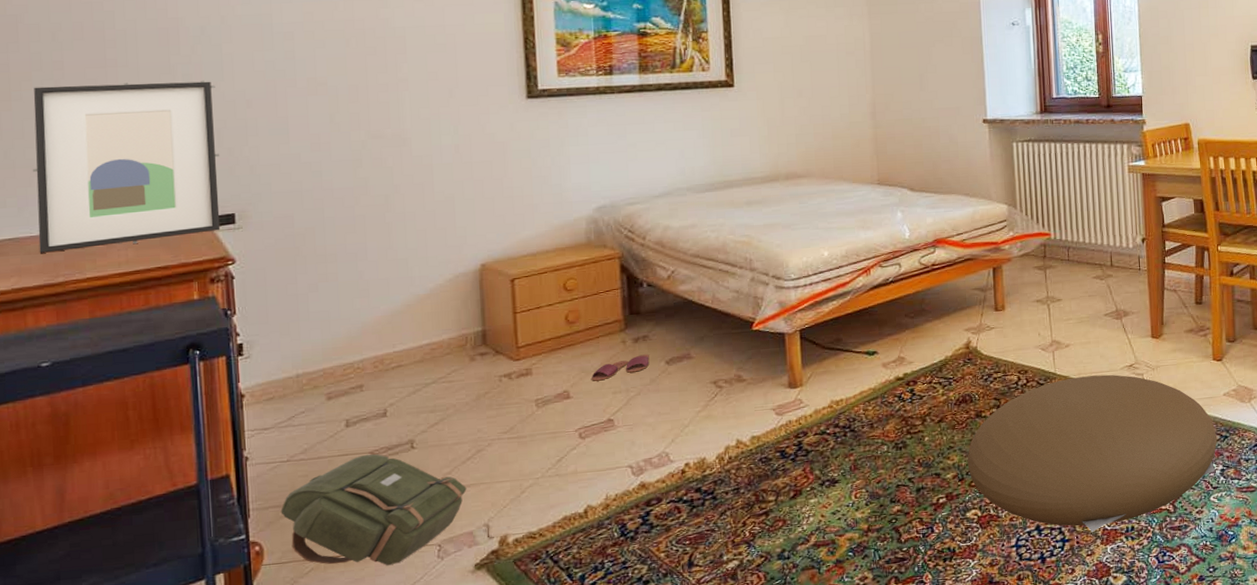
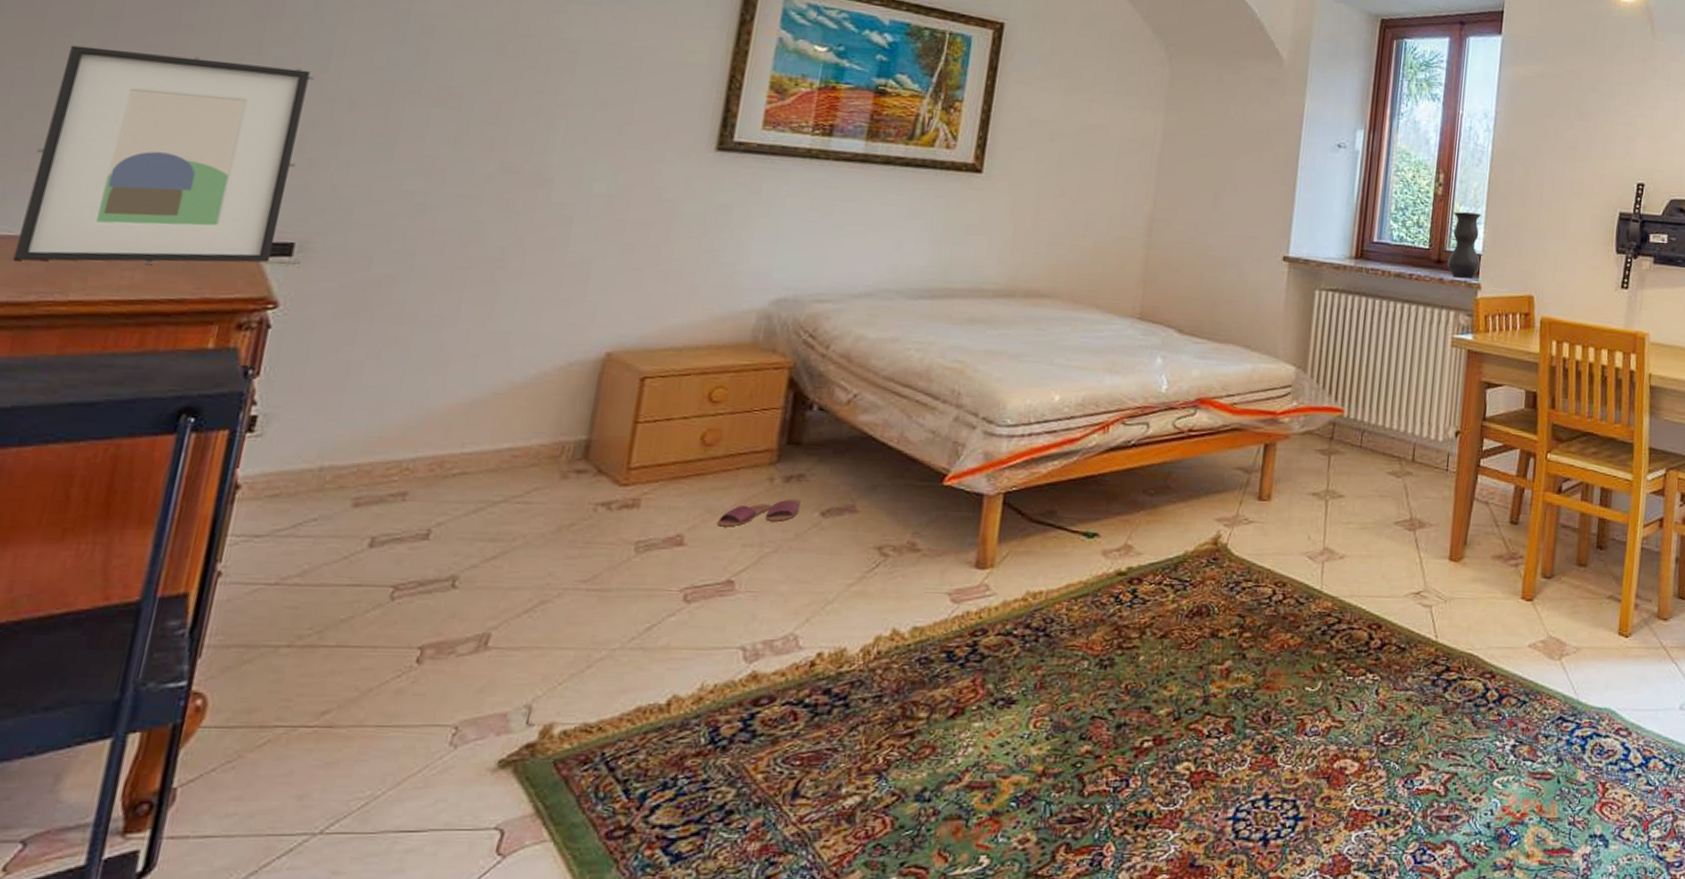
backpack: present [280,454,467,566] -> none [246,588,514,749]
pouf: present [967,374,1217,532] -> none [1188,599,1514,811]
vase: none [1114,63,1142,118] -> present [1446,211,1482,280]

